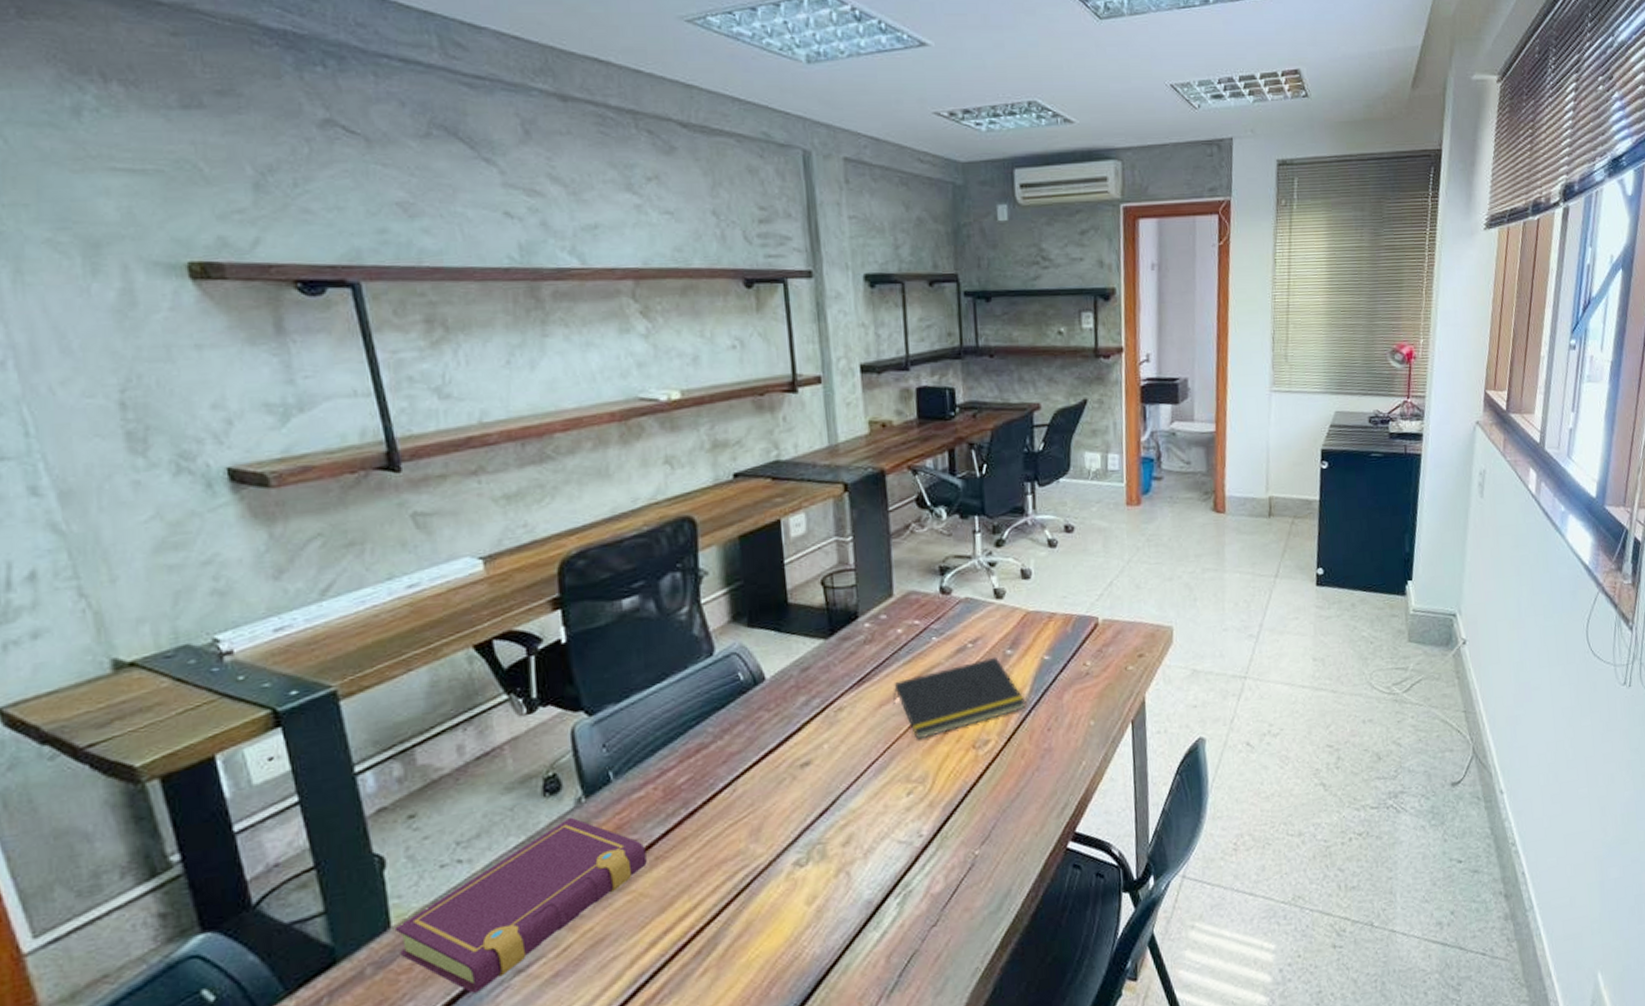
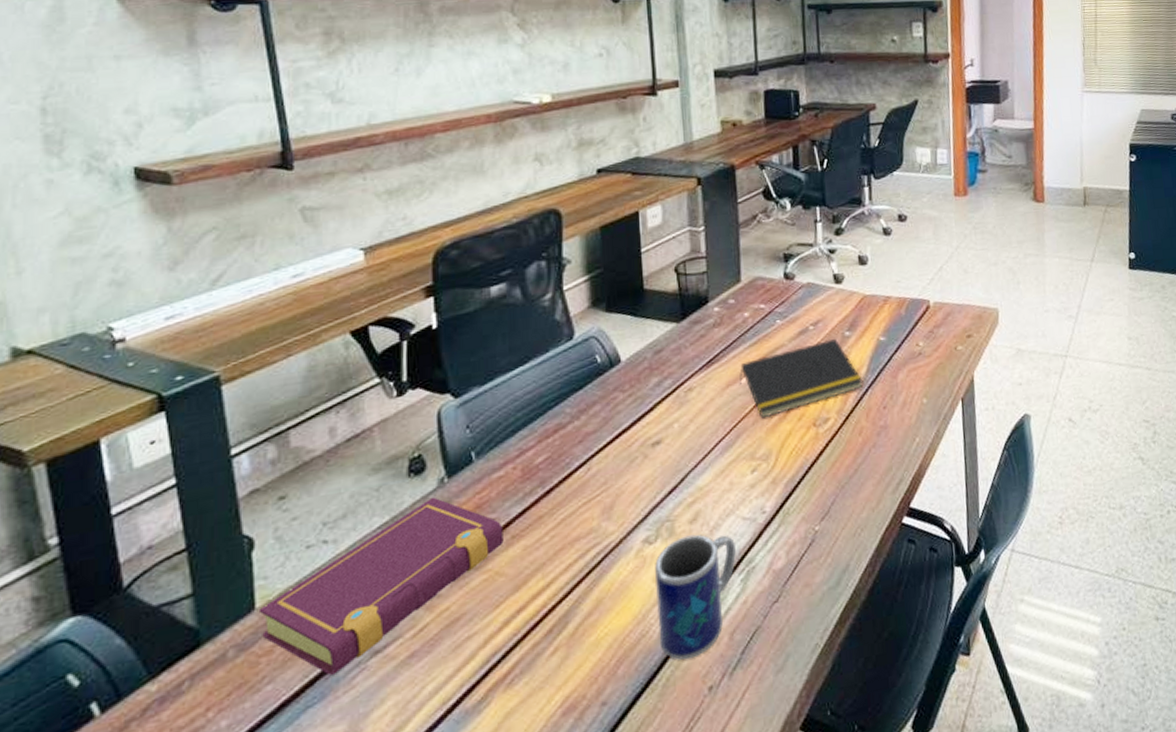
mug: none [806,857,892,982] -> present [655,534,736,660]

